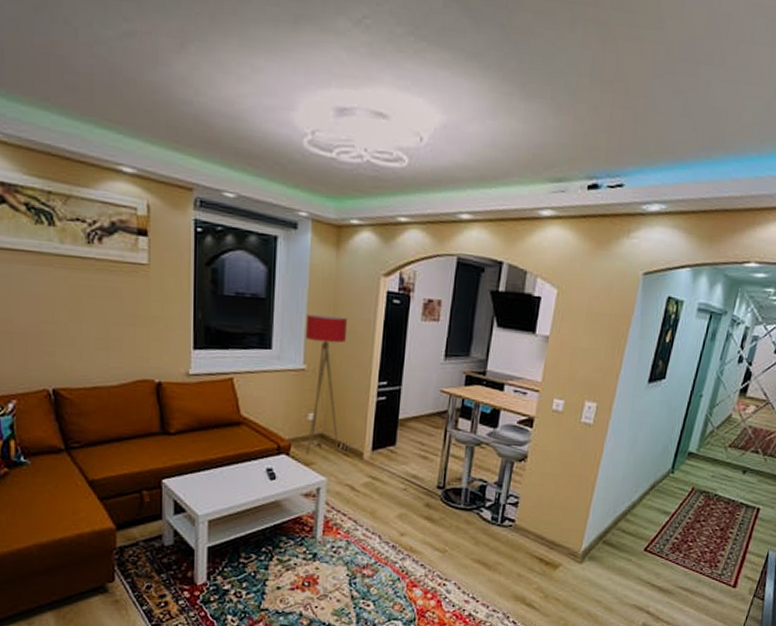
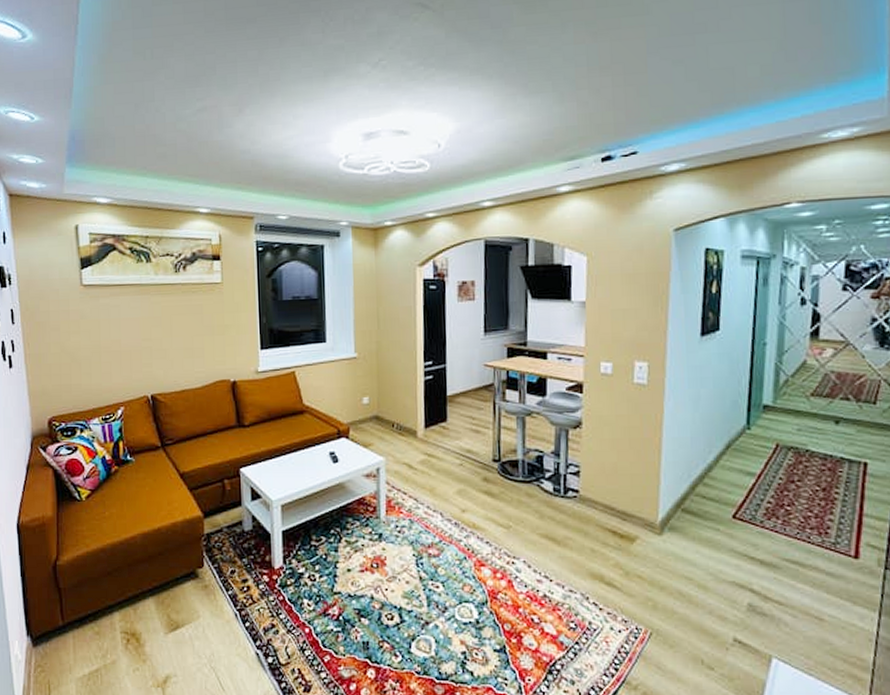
floor lamp: present [305,314,348,454] -> none [353,307,394,436]

